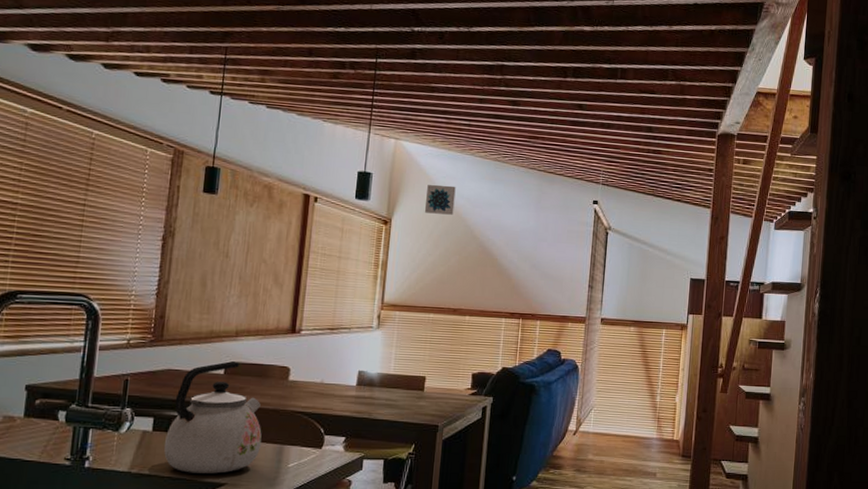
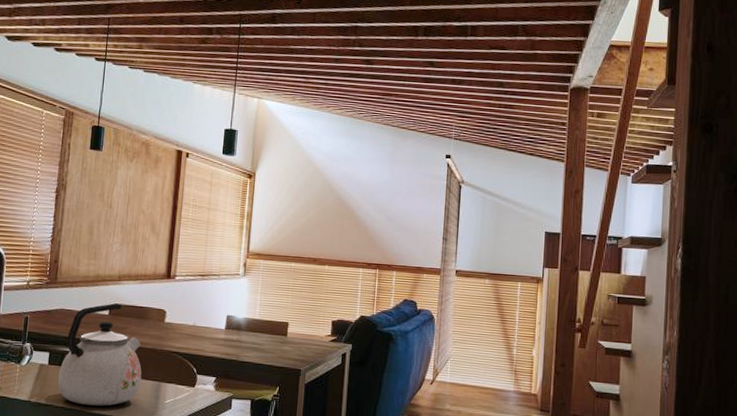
wall art: present [424,185,456,215] -> none [285,141,314,169]

